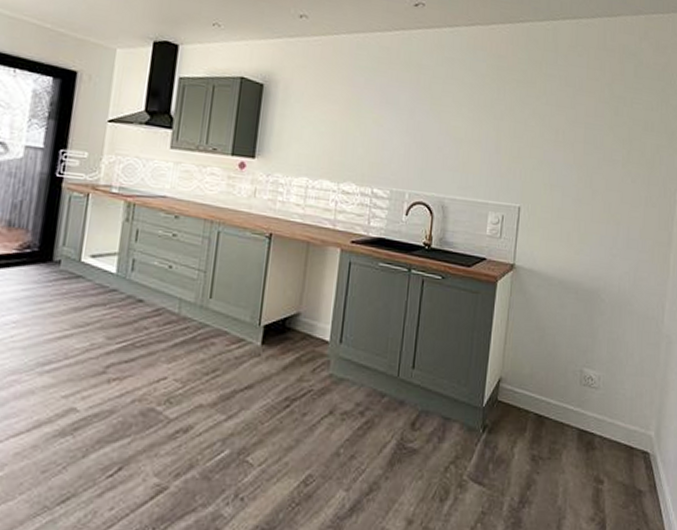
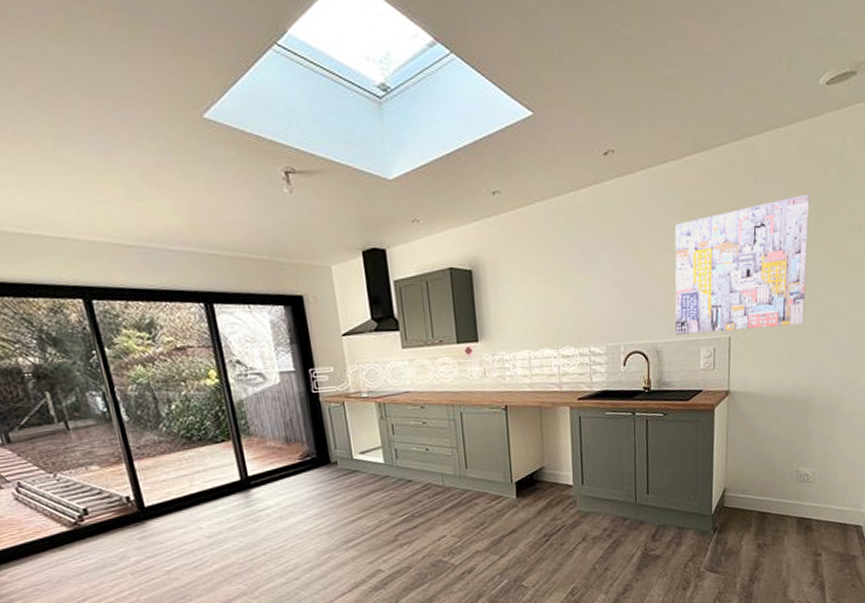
wall art: none [465,82,606,209] -> present [674,193,810,335]

